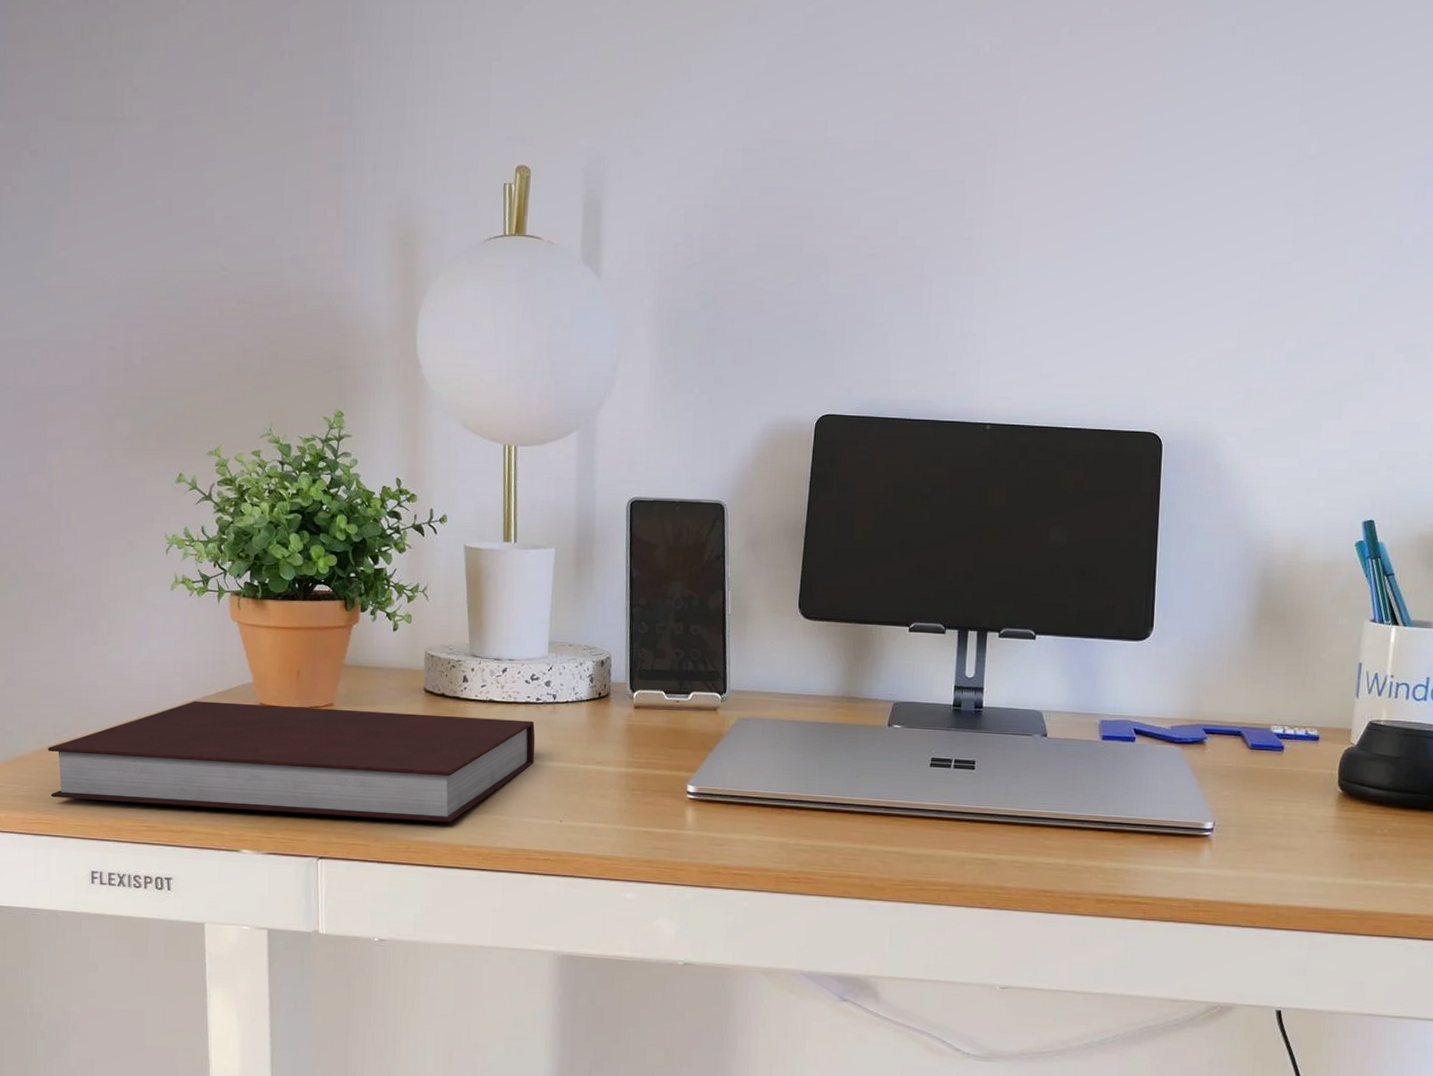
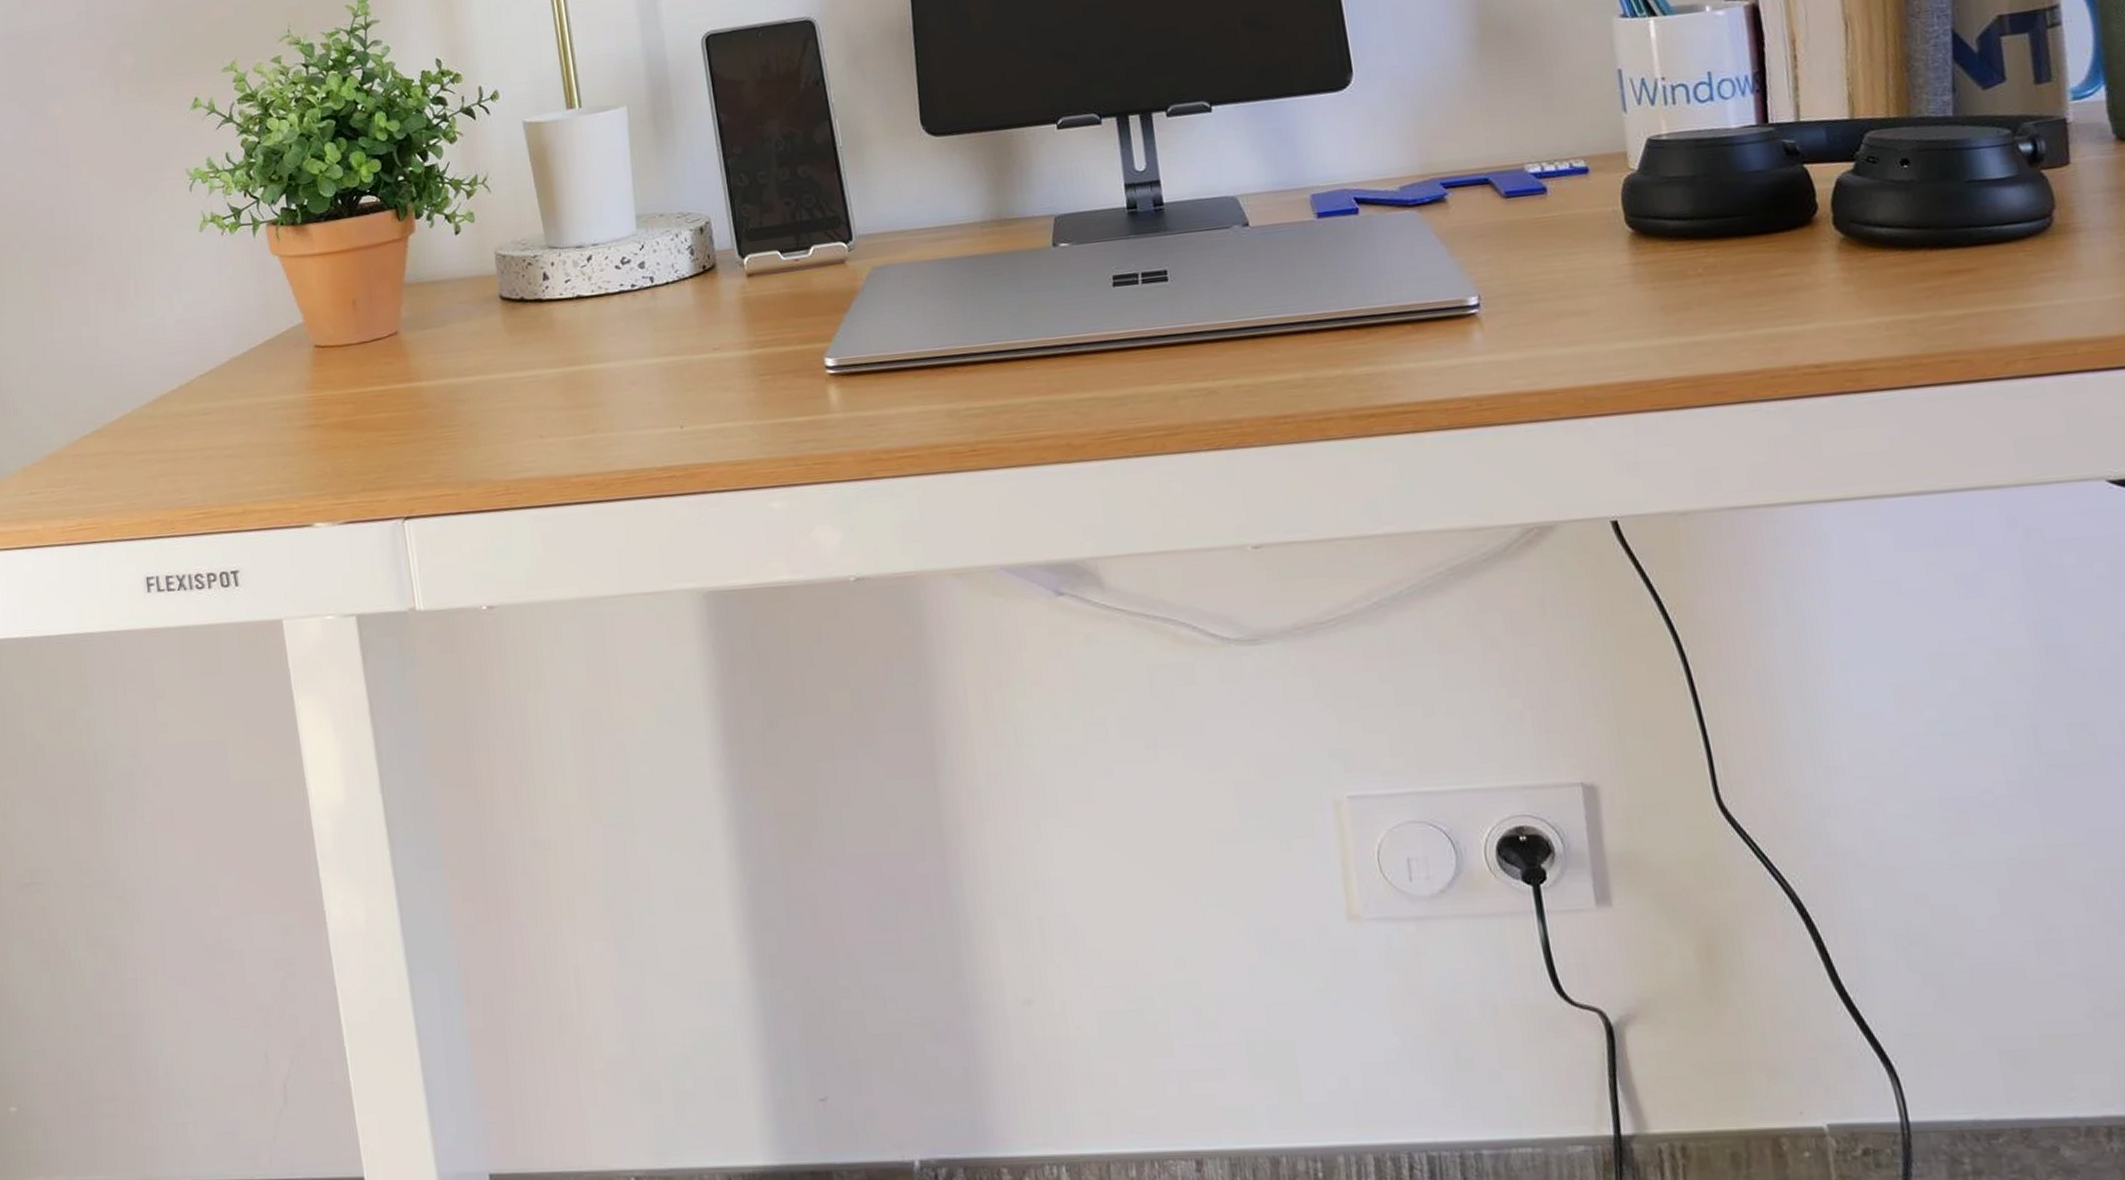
notebook: present [47,701,536,823] -> none [82,312,640,497]

